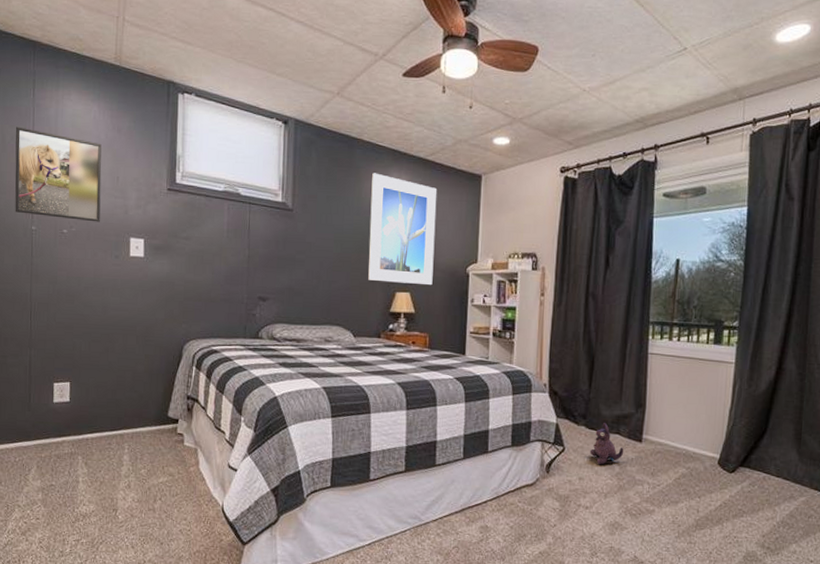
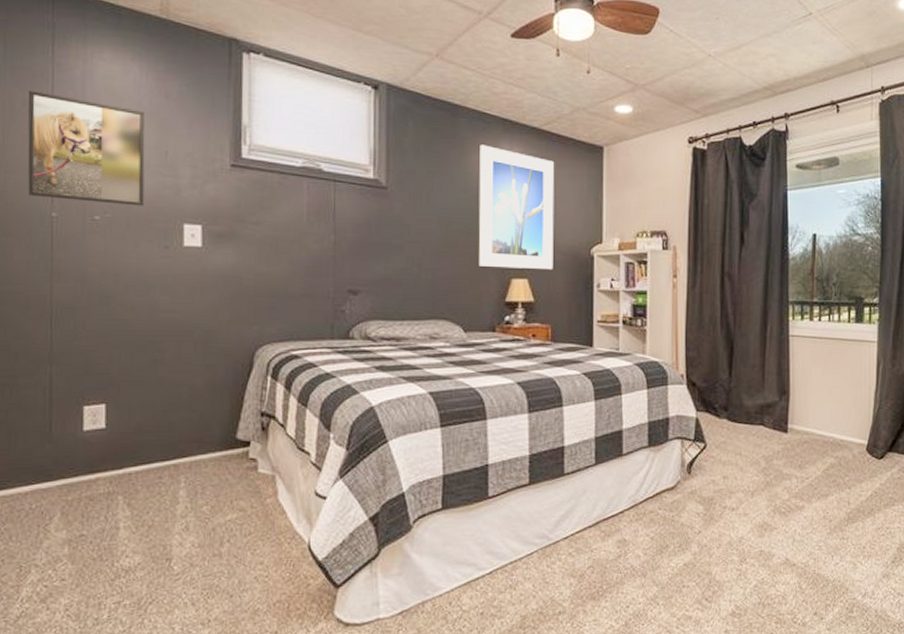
plush toy: present [589,422,624,465] -> none [733,413,770,461]

